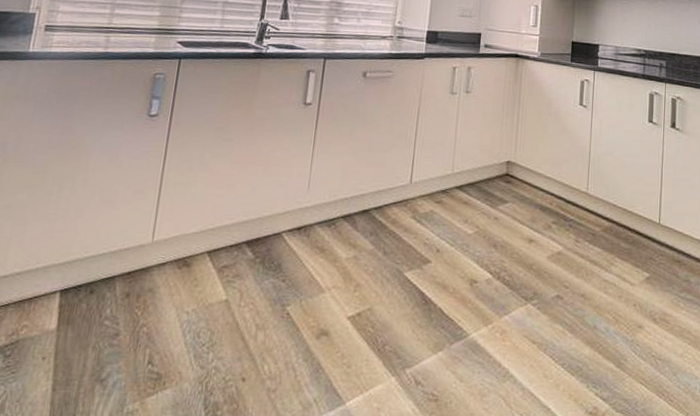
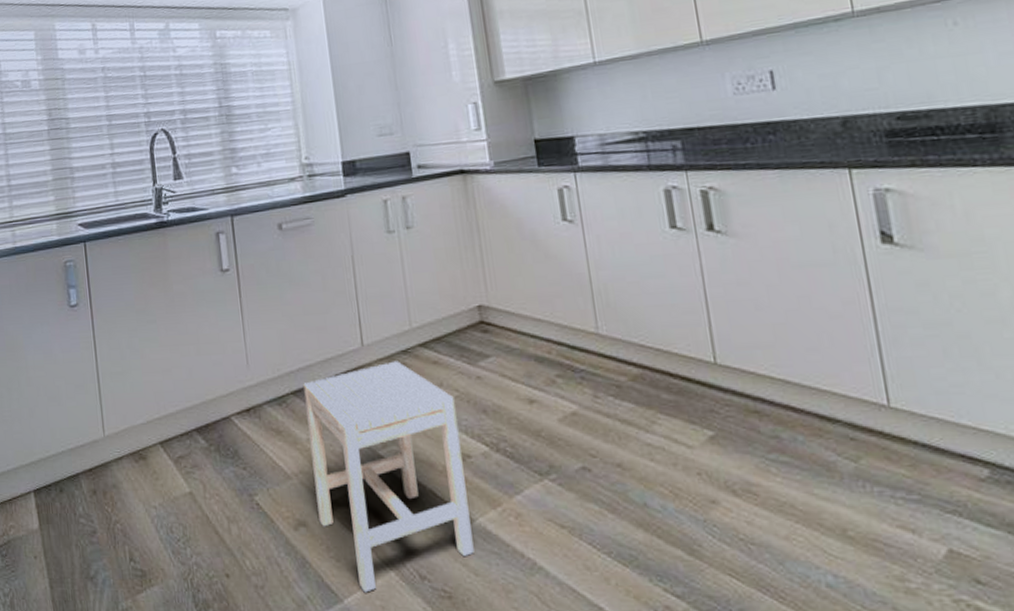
stool: none [340,198,474,396] -> present [303,361,474,593]

